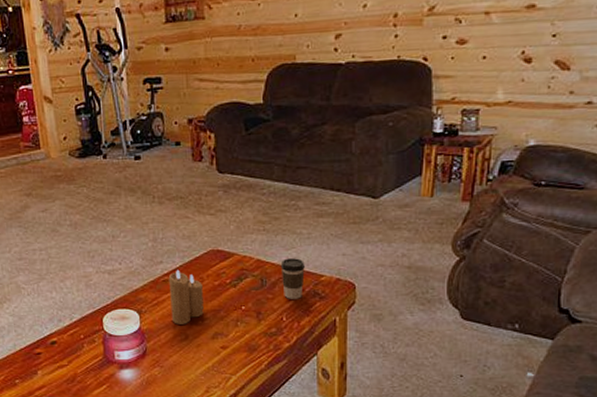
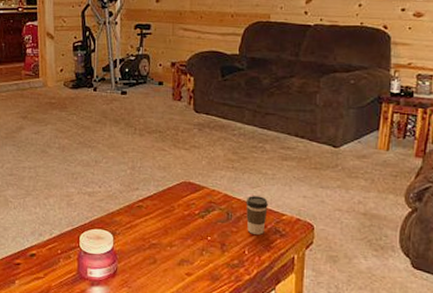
candle: present [168,269,204,324] -> none [142,197,173,249]

